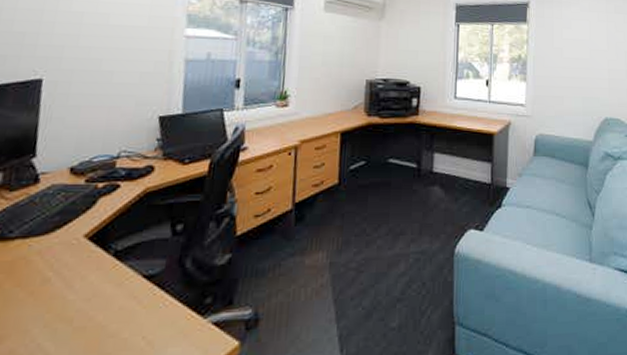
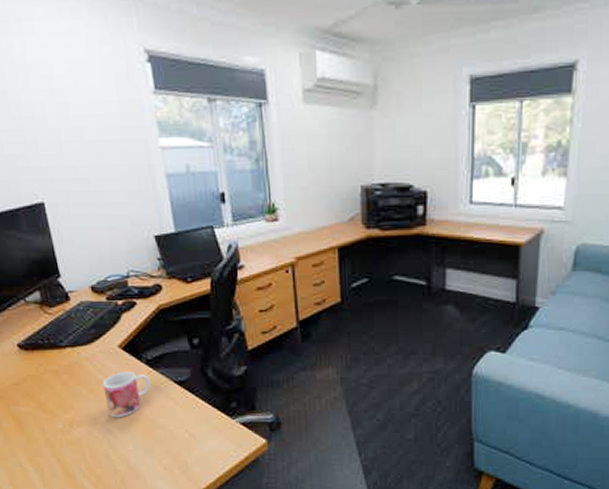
mug: none [46,266,113,328] -> present [103,371,150,418]

